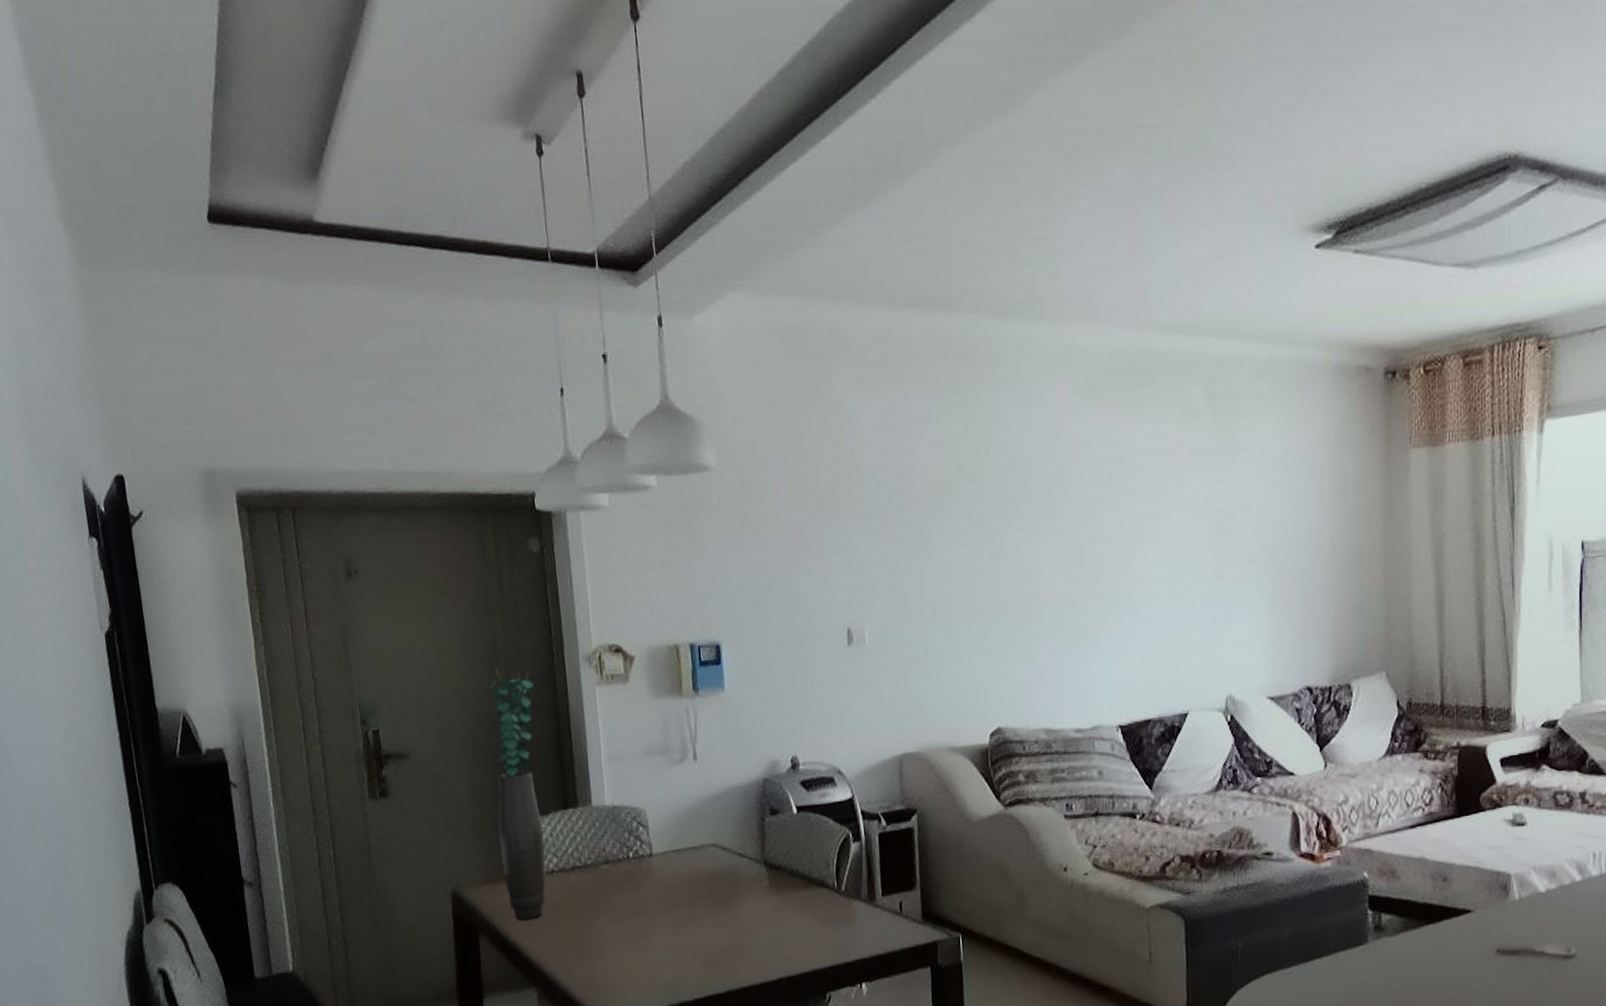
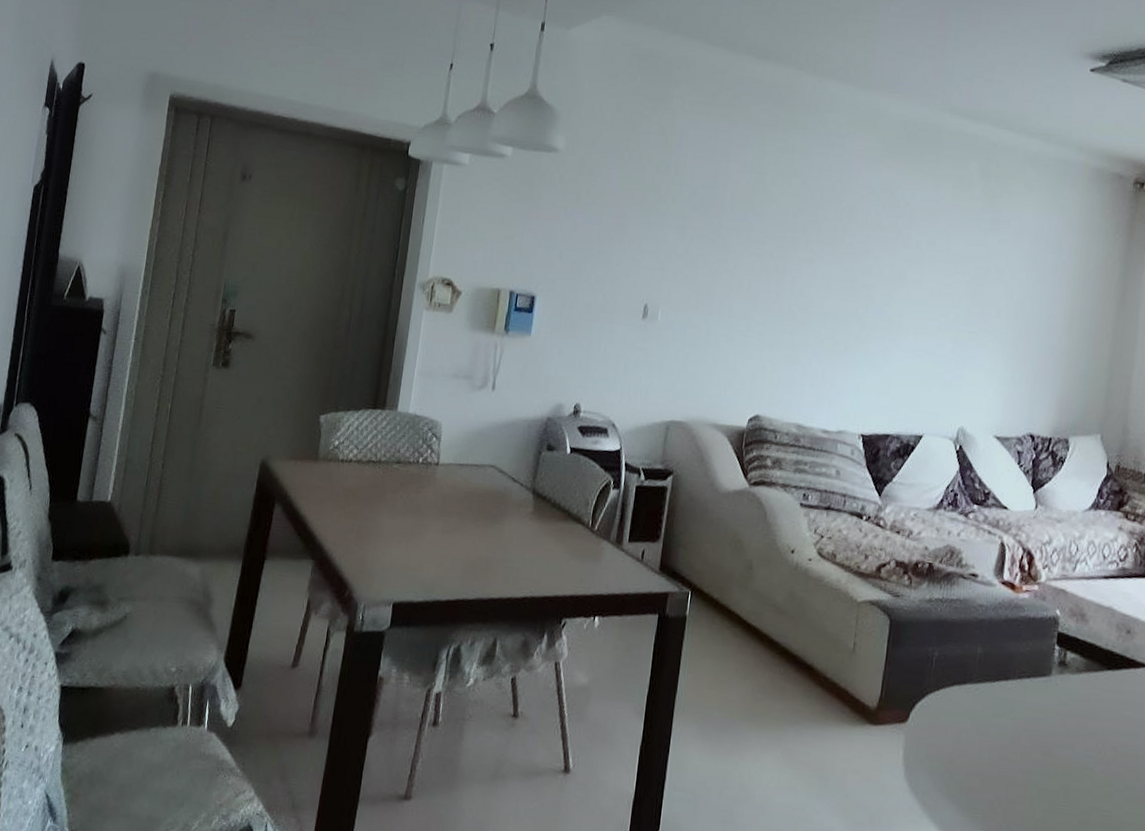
vase: present [490,667,546,921] -> none [307,277,373,499]

